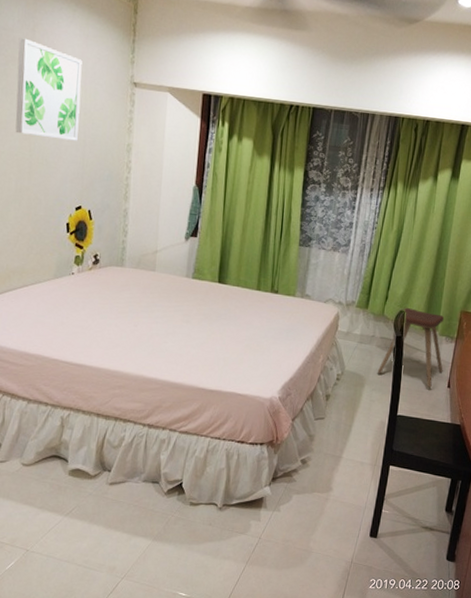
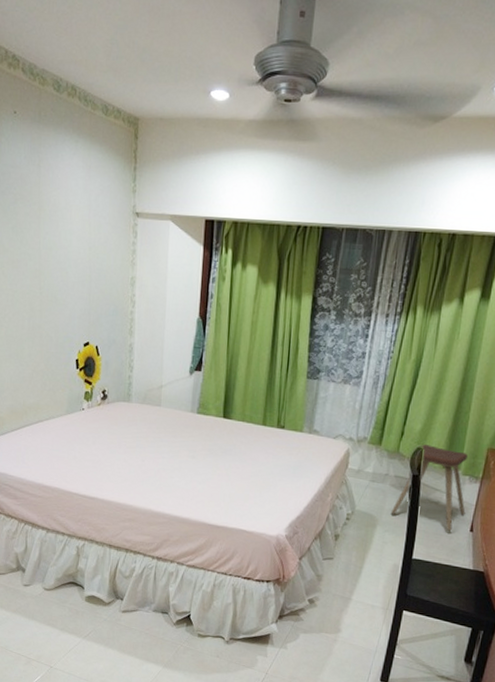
wall art: present [15,37,82,141] -> none [25,174,86,277]

